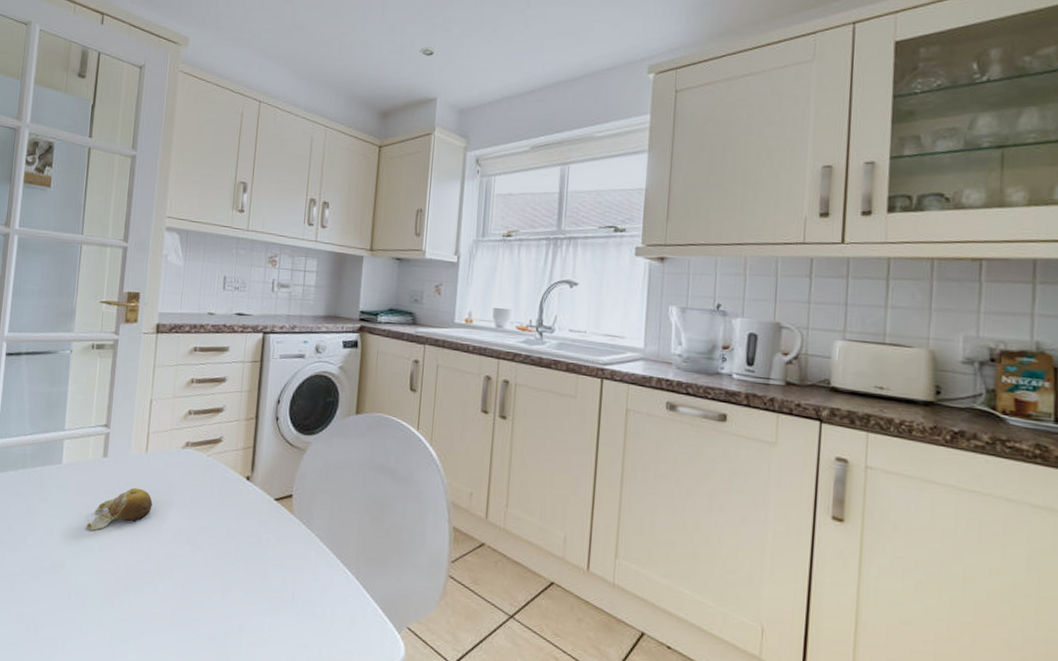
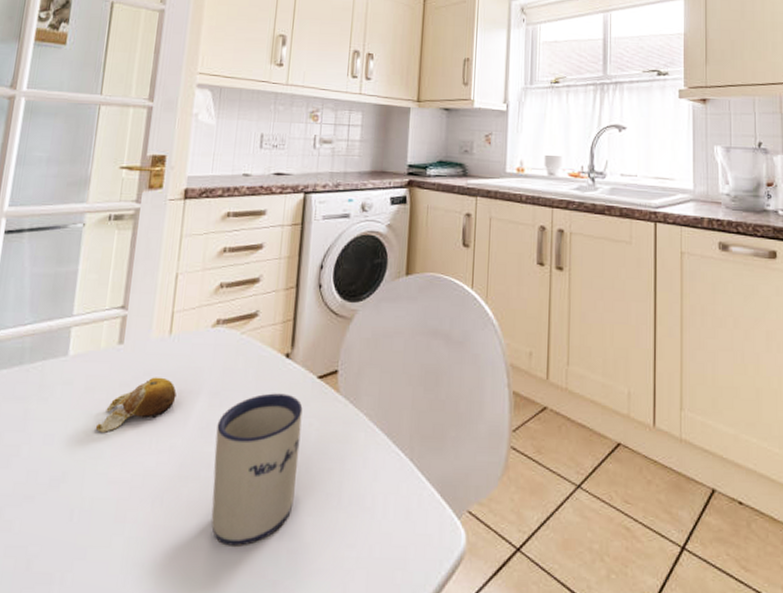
mug: none [183,509,261,636] -> present [211,393,303,546]

